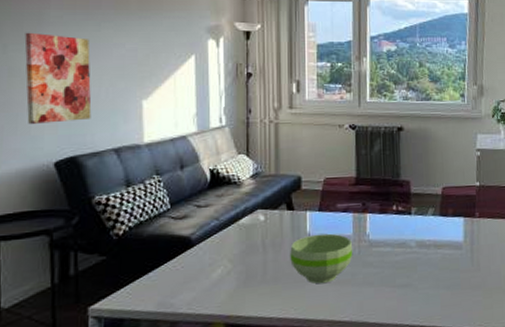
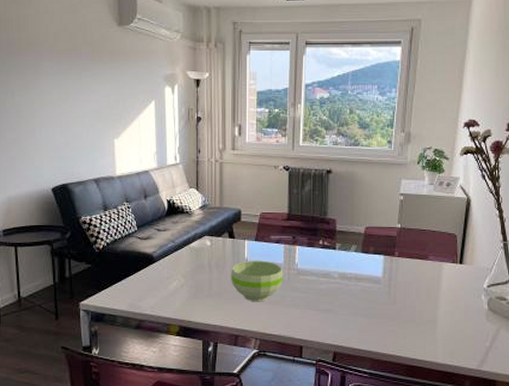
wall art: present [24,32,92,124] -> none [26,80,77,156]

